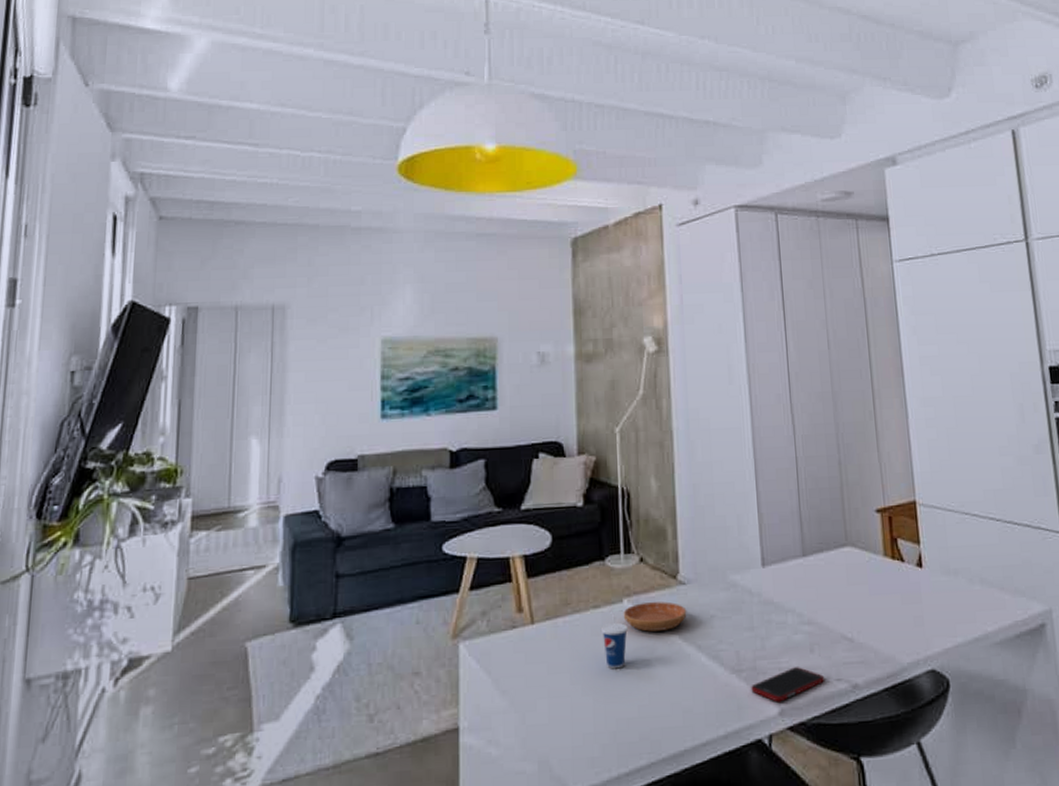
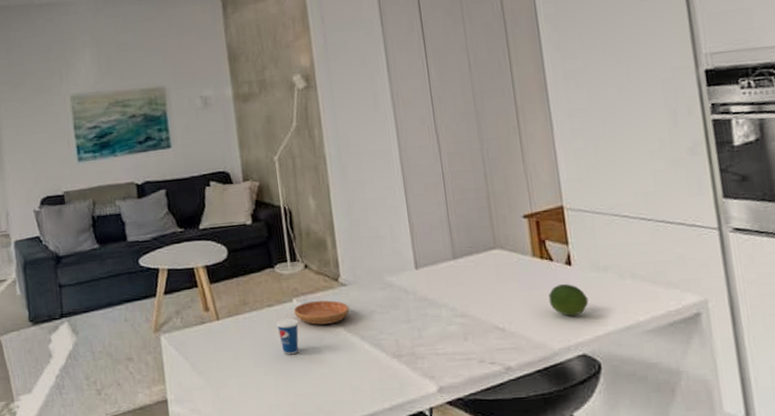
cell phone: present [751,667,825,702] -> none [411,352,480,382]
fruit: none [898,588,939,626] -> present [548,284,589,317]

